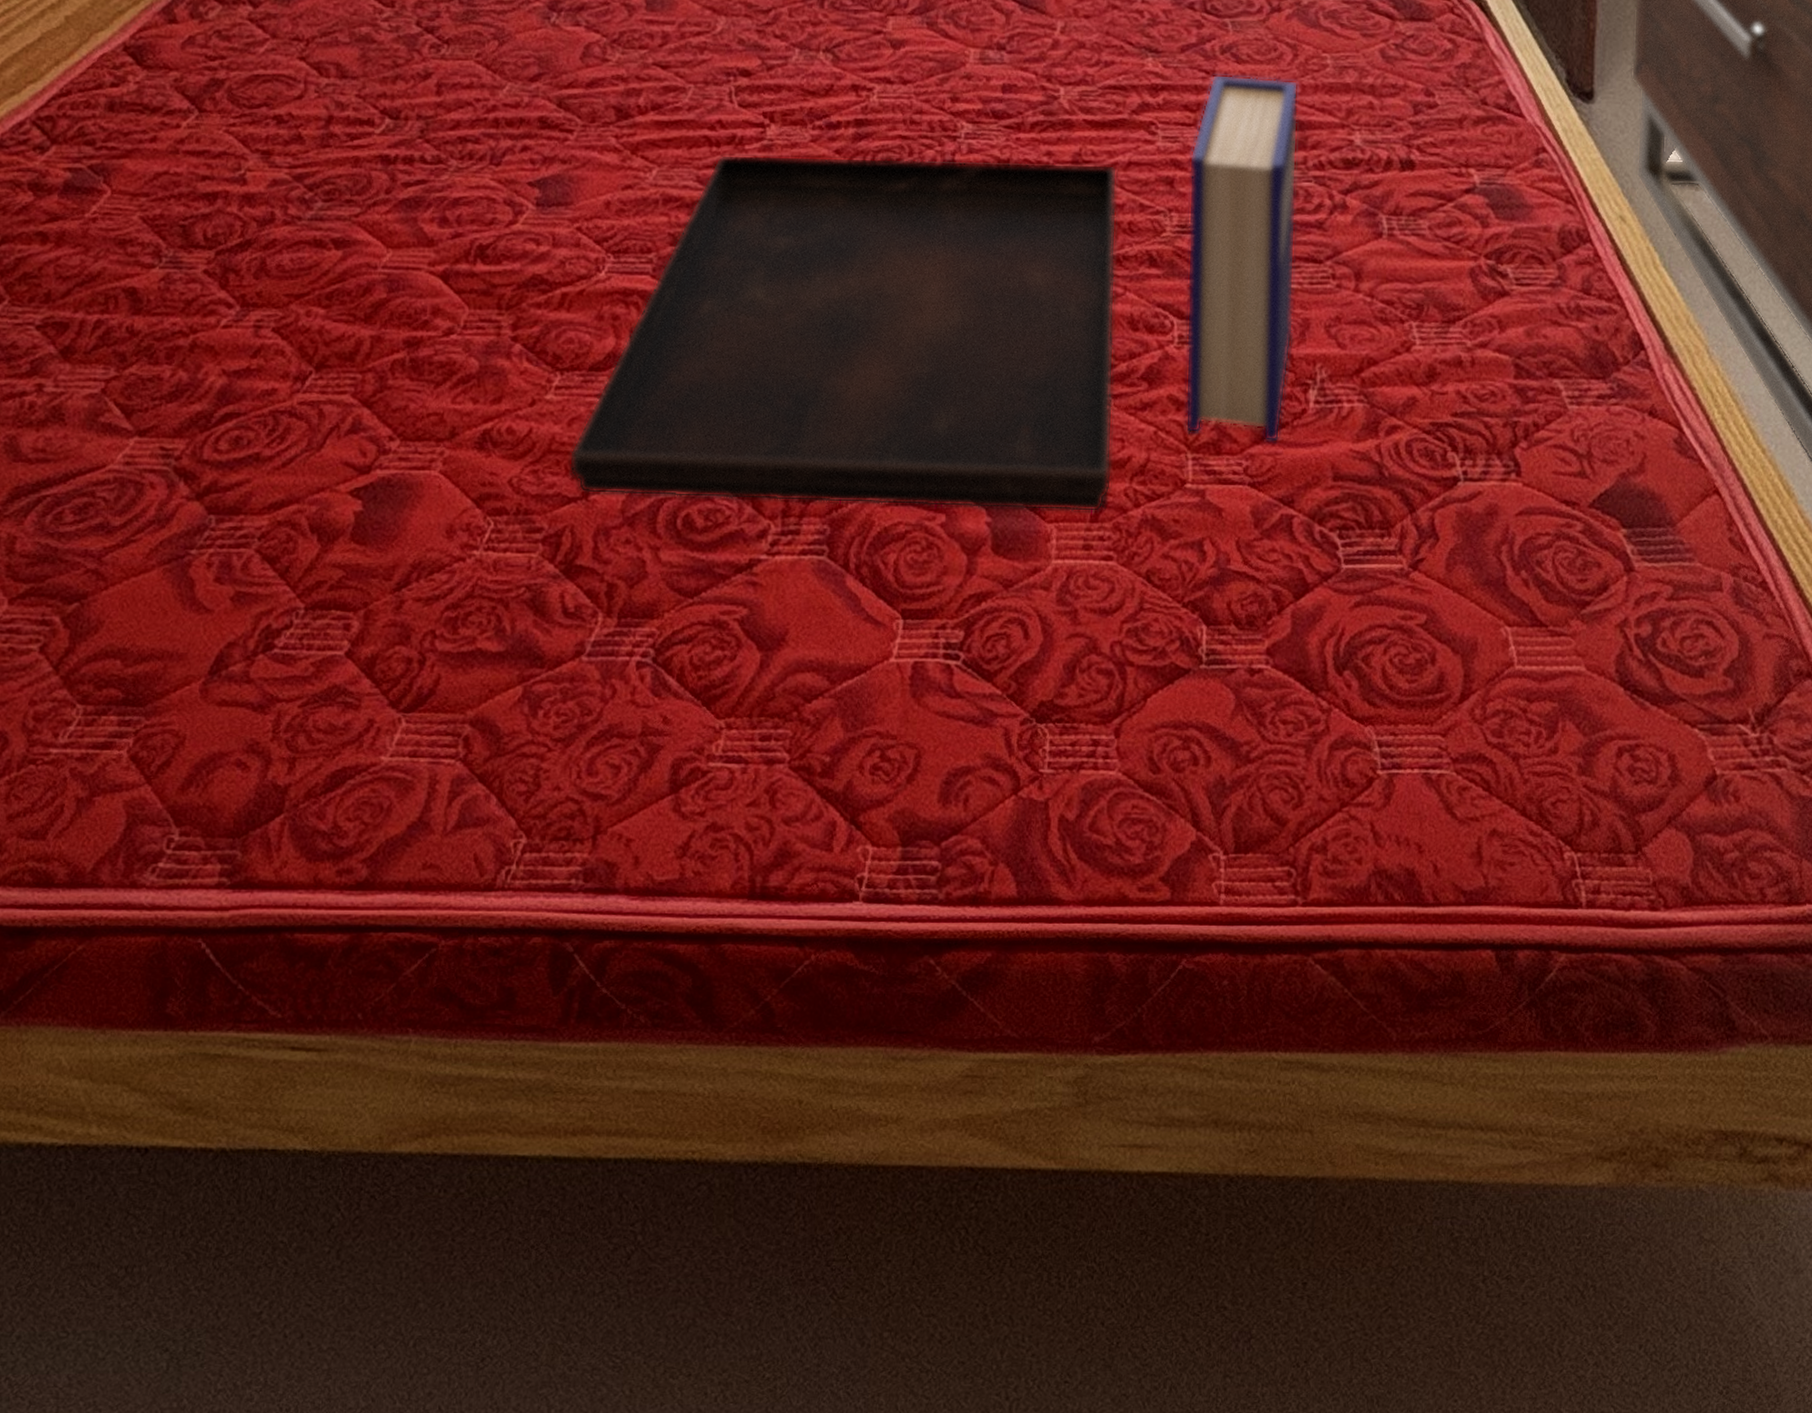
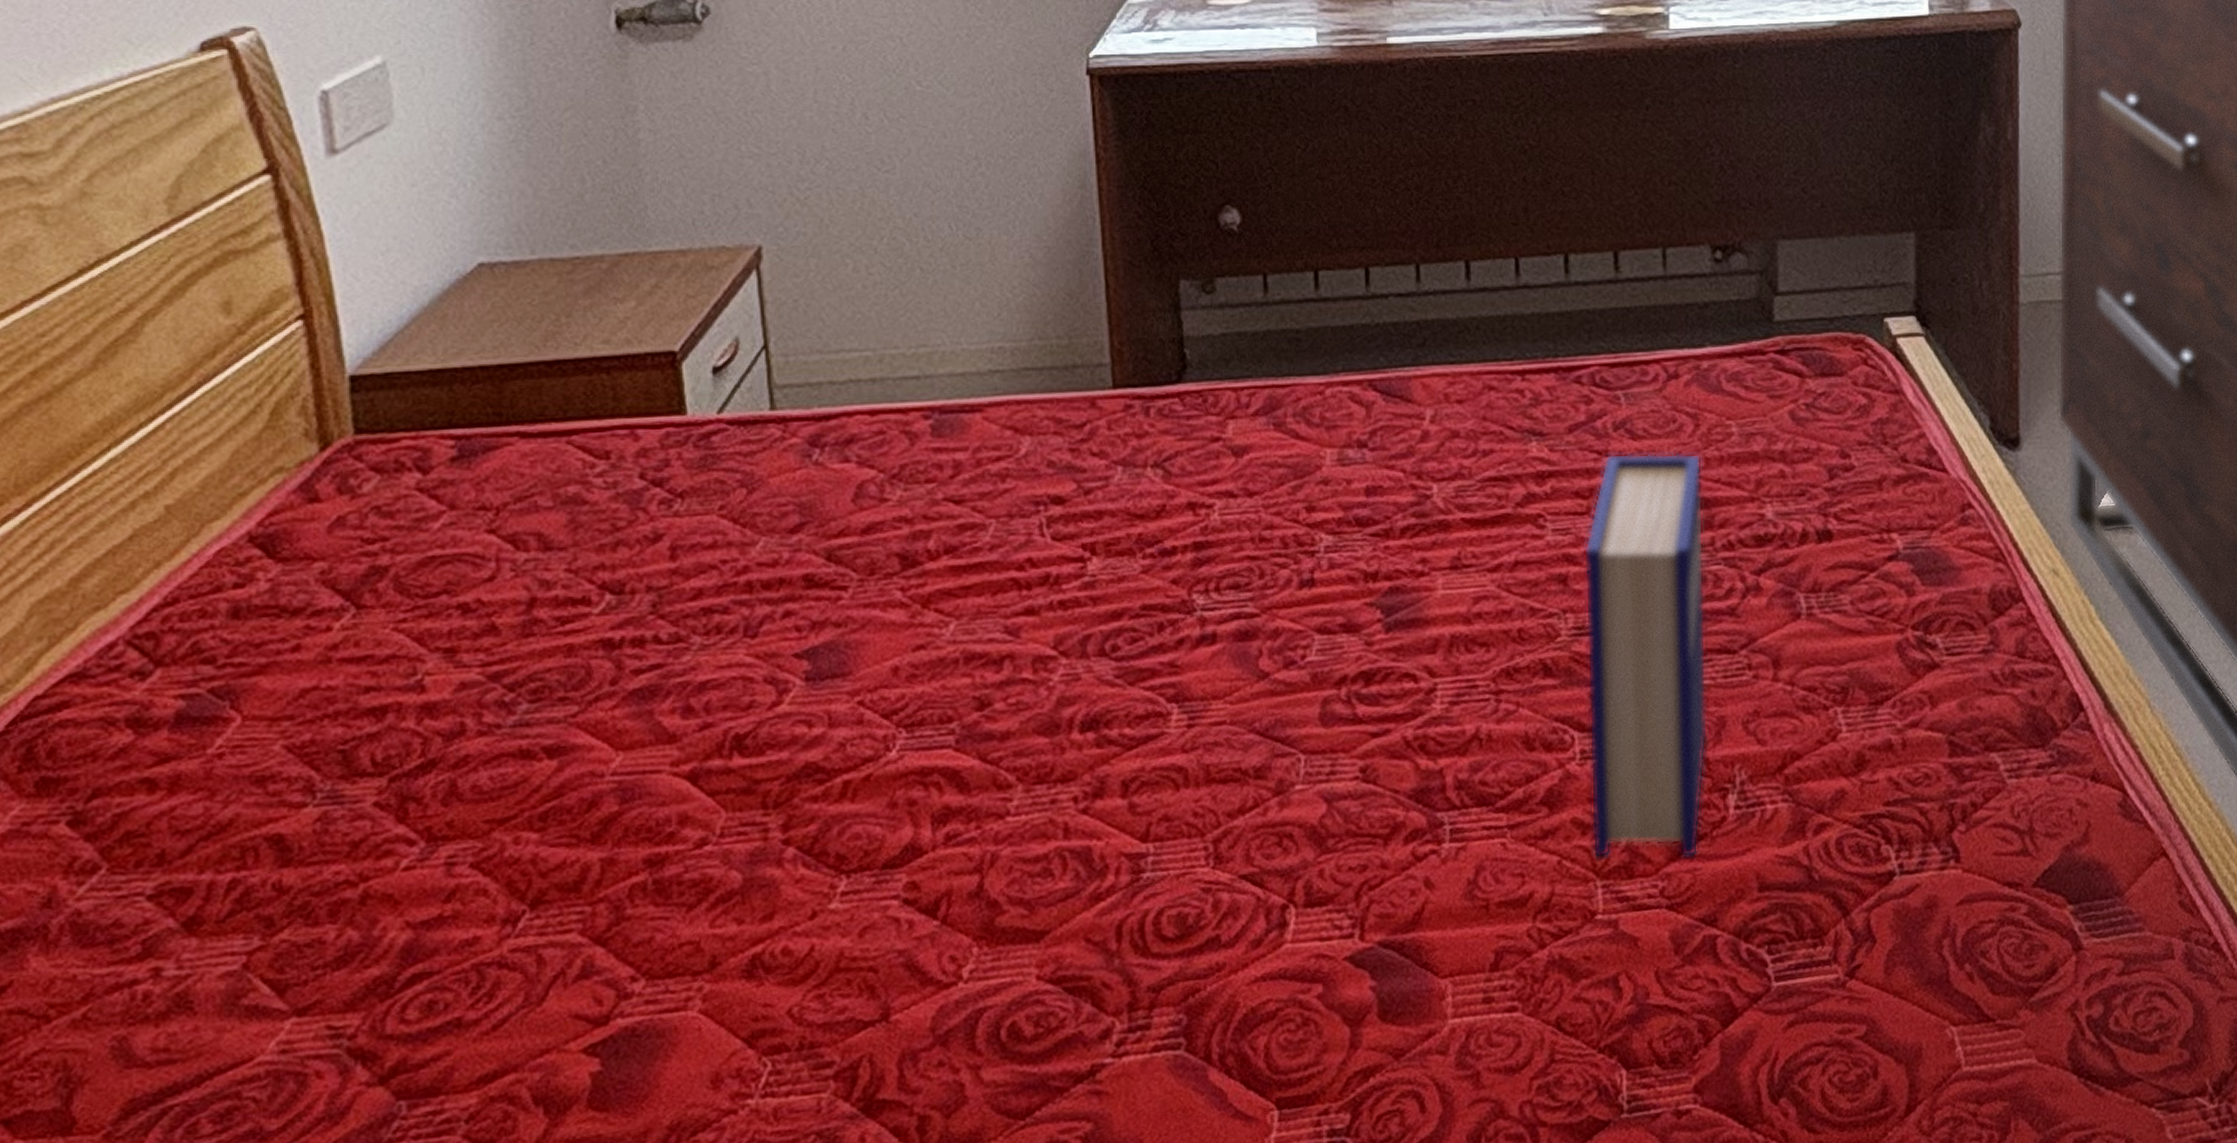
serving tray: present [568,154,1118,512] -> none [862,566,1512,1015]

